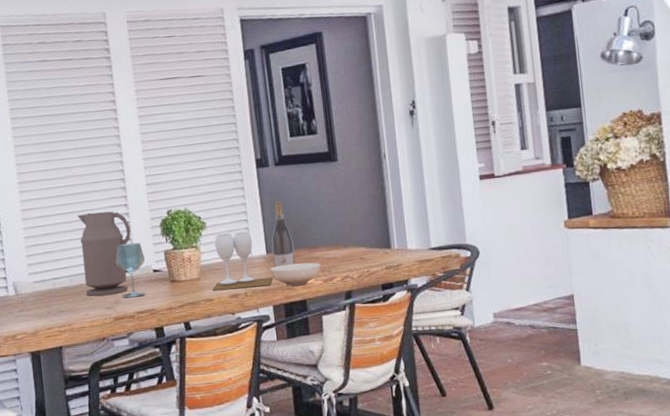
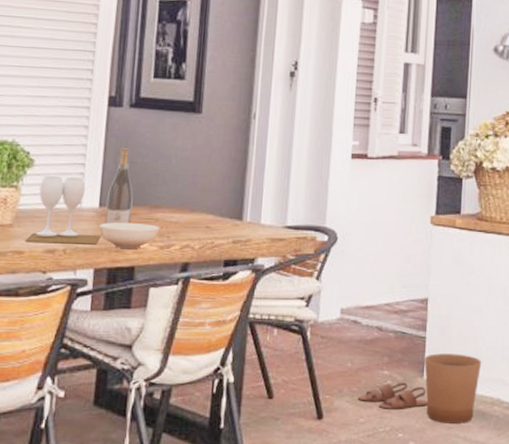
sandal: none [522,371,589,396] -> present [357,383,429,409]
planter: none [579,340,635,403] -> present [424,353,482,423]

